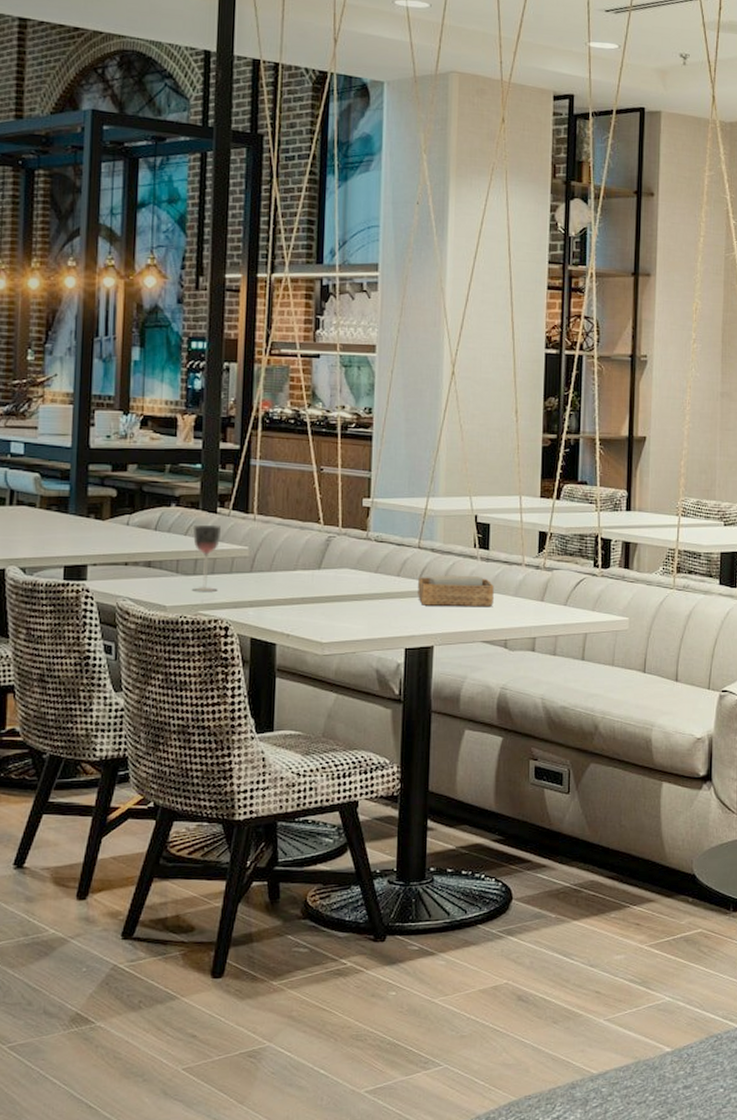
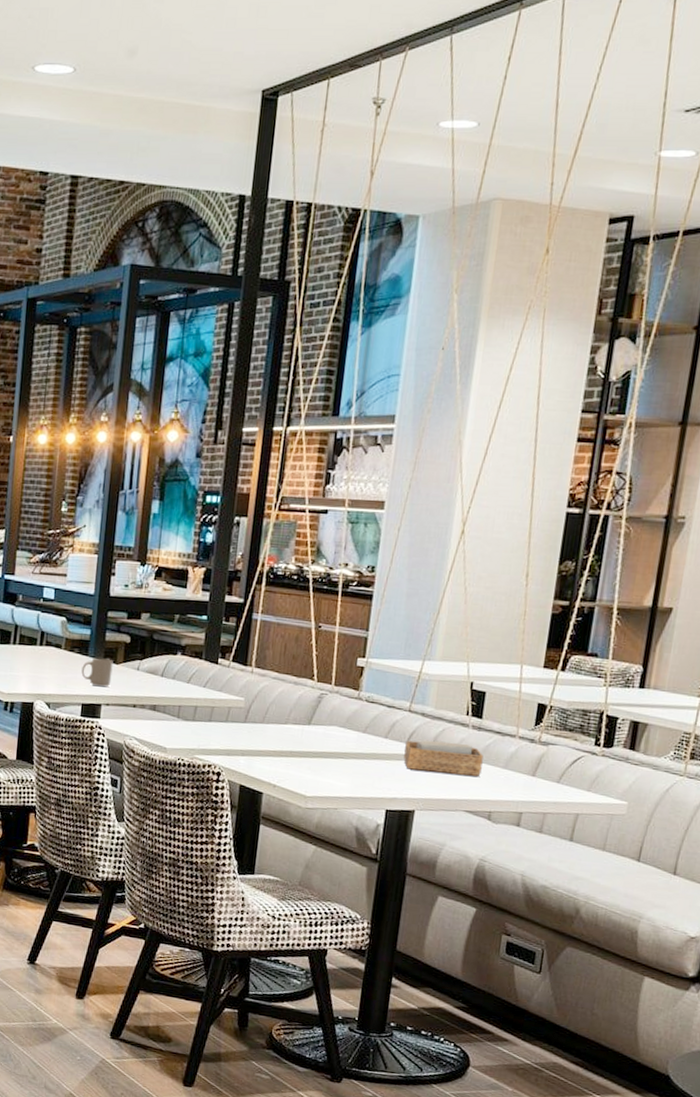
cup: none [61,515,98,546] -> present [81,657,113,687]
wineglass: present [193,525,222,591] -> none [191,674,221,738]

